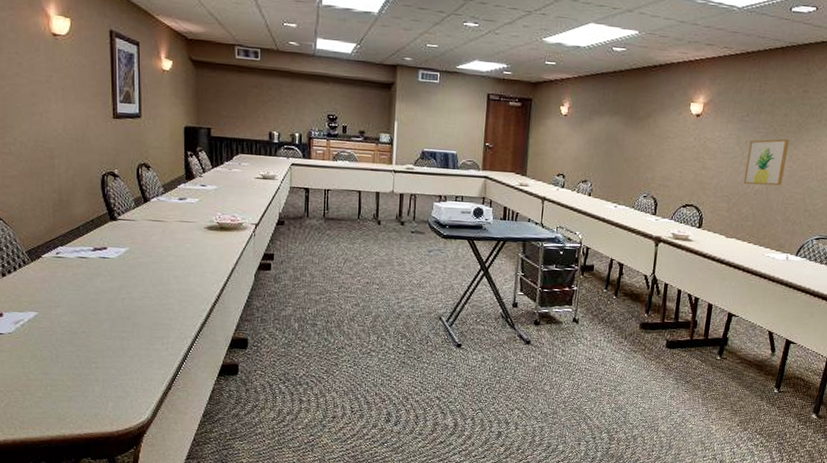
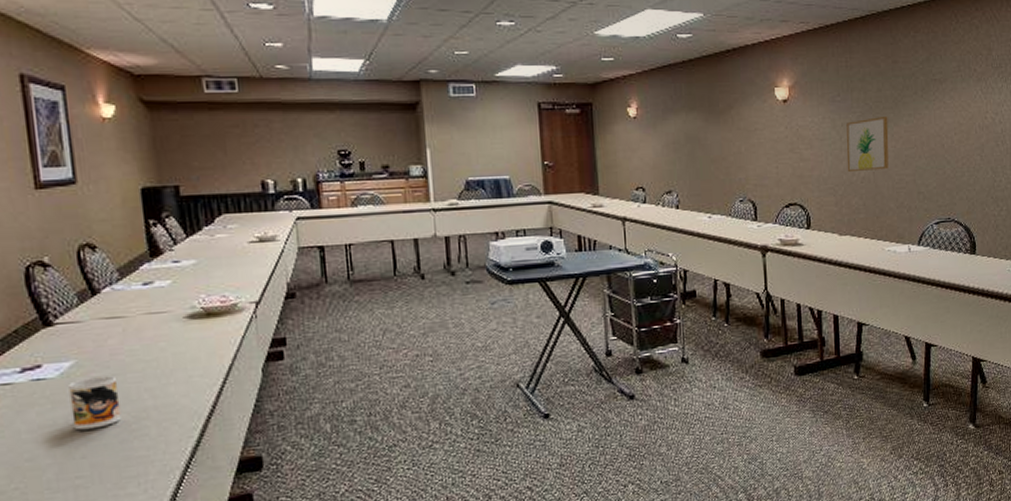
mug: none [123,262,156,299] -> present [68,375,122,430]

